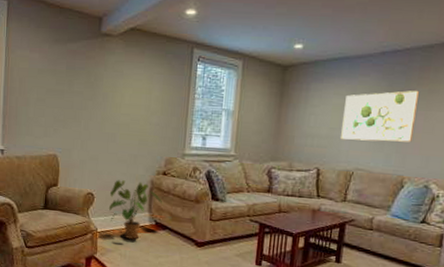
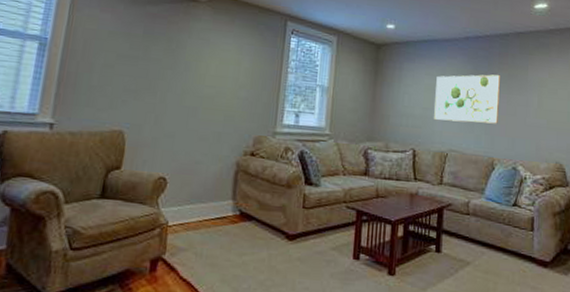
house plant: present [108,180,163,239] -> none [183,161,250,234]

